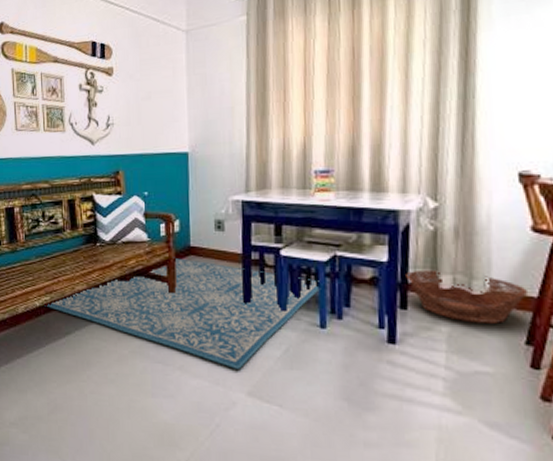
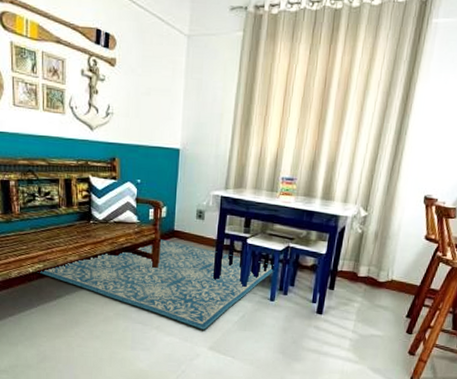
basket: present [406,271,529,324] -> none [336,262,415,303]

